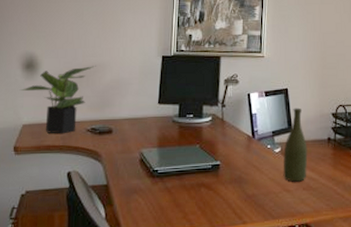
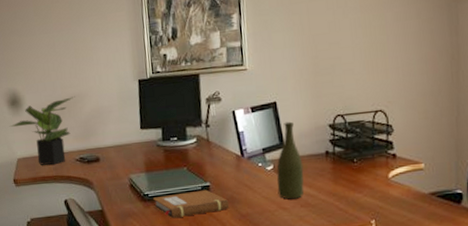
notebook: none [161,168,237,197] -> present [153,189,230,219]

